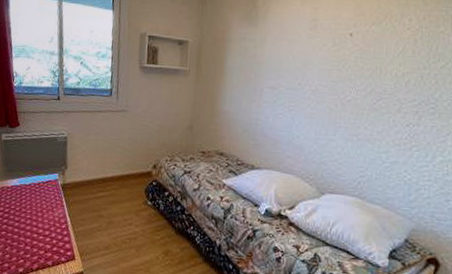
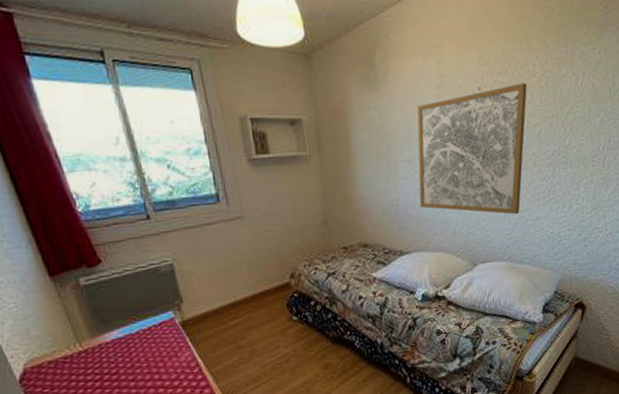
wall art: none [277,34,400,154] -> present [417,83,527,215]

